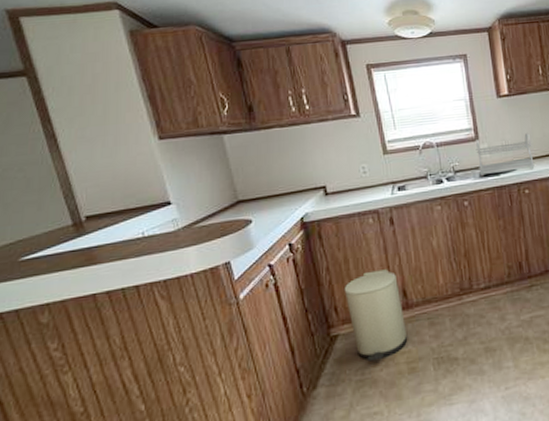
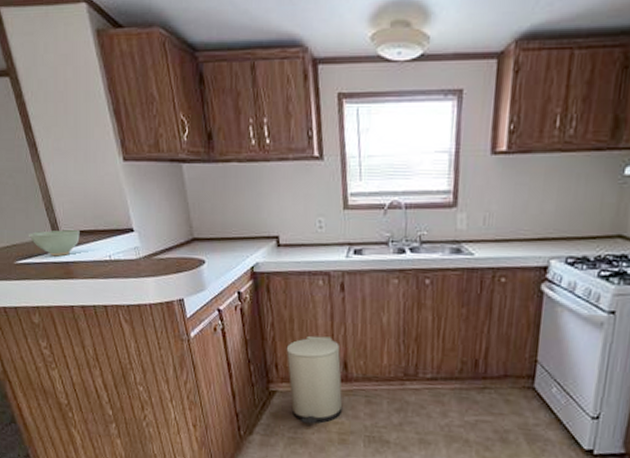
bowl: none [40,213,106,245] -> present [29,230,80,257]
dish rack: present [476,132,535,177] -> none [450,205,524,254]

